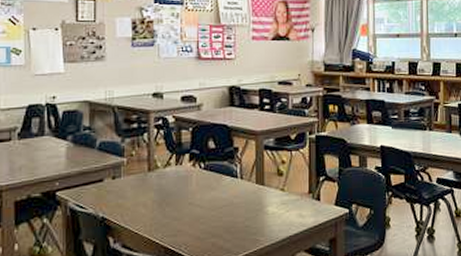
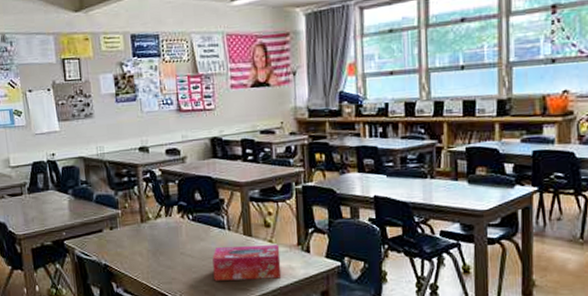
tissue box: none [223,193,292,232] -> present [212,245,282,281]

